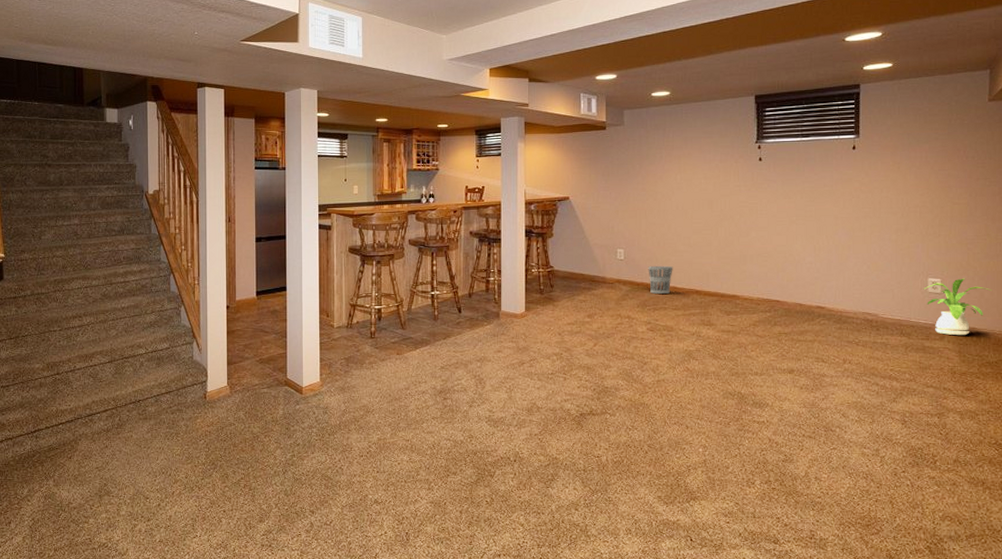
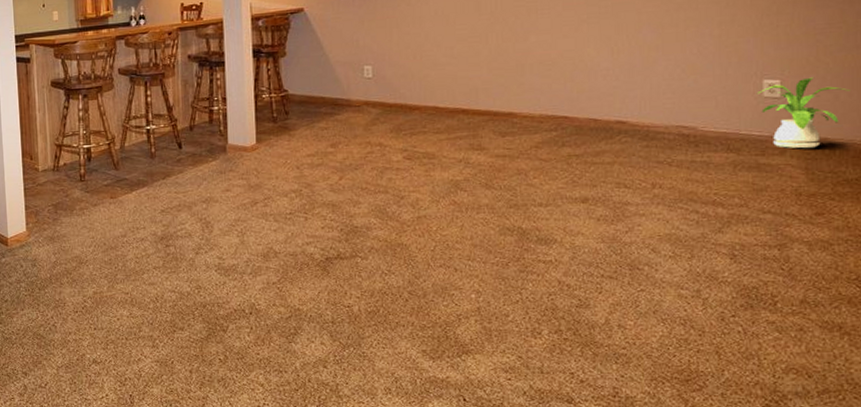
wastebasket: present [648,265,673,294] -> none [402,82,433,116]

